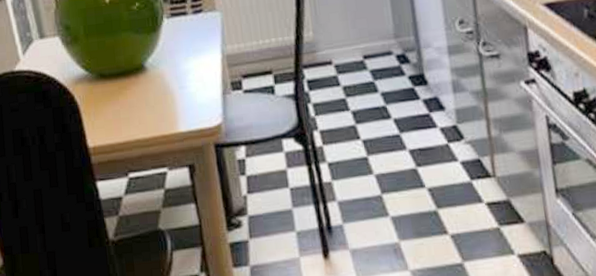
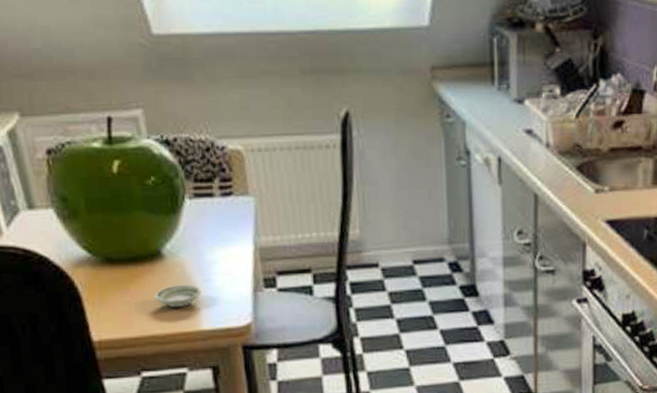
saucer: none [139,92,178,114] -> present [154,284,202,308]

